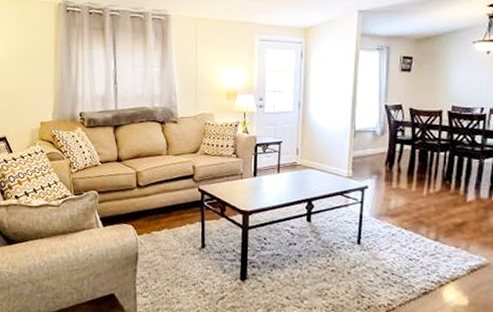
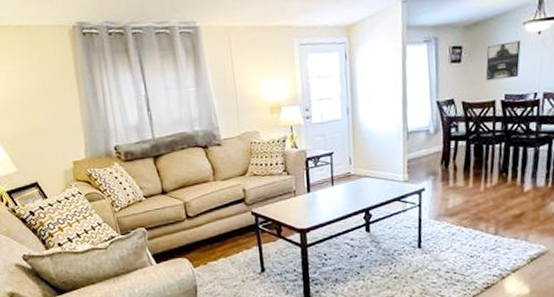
wall art: none [434,57,470,92] -> present [485,40,521,81]

